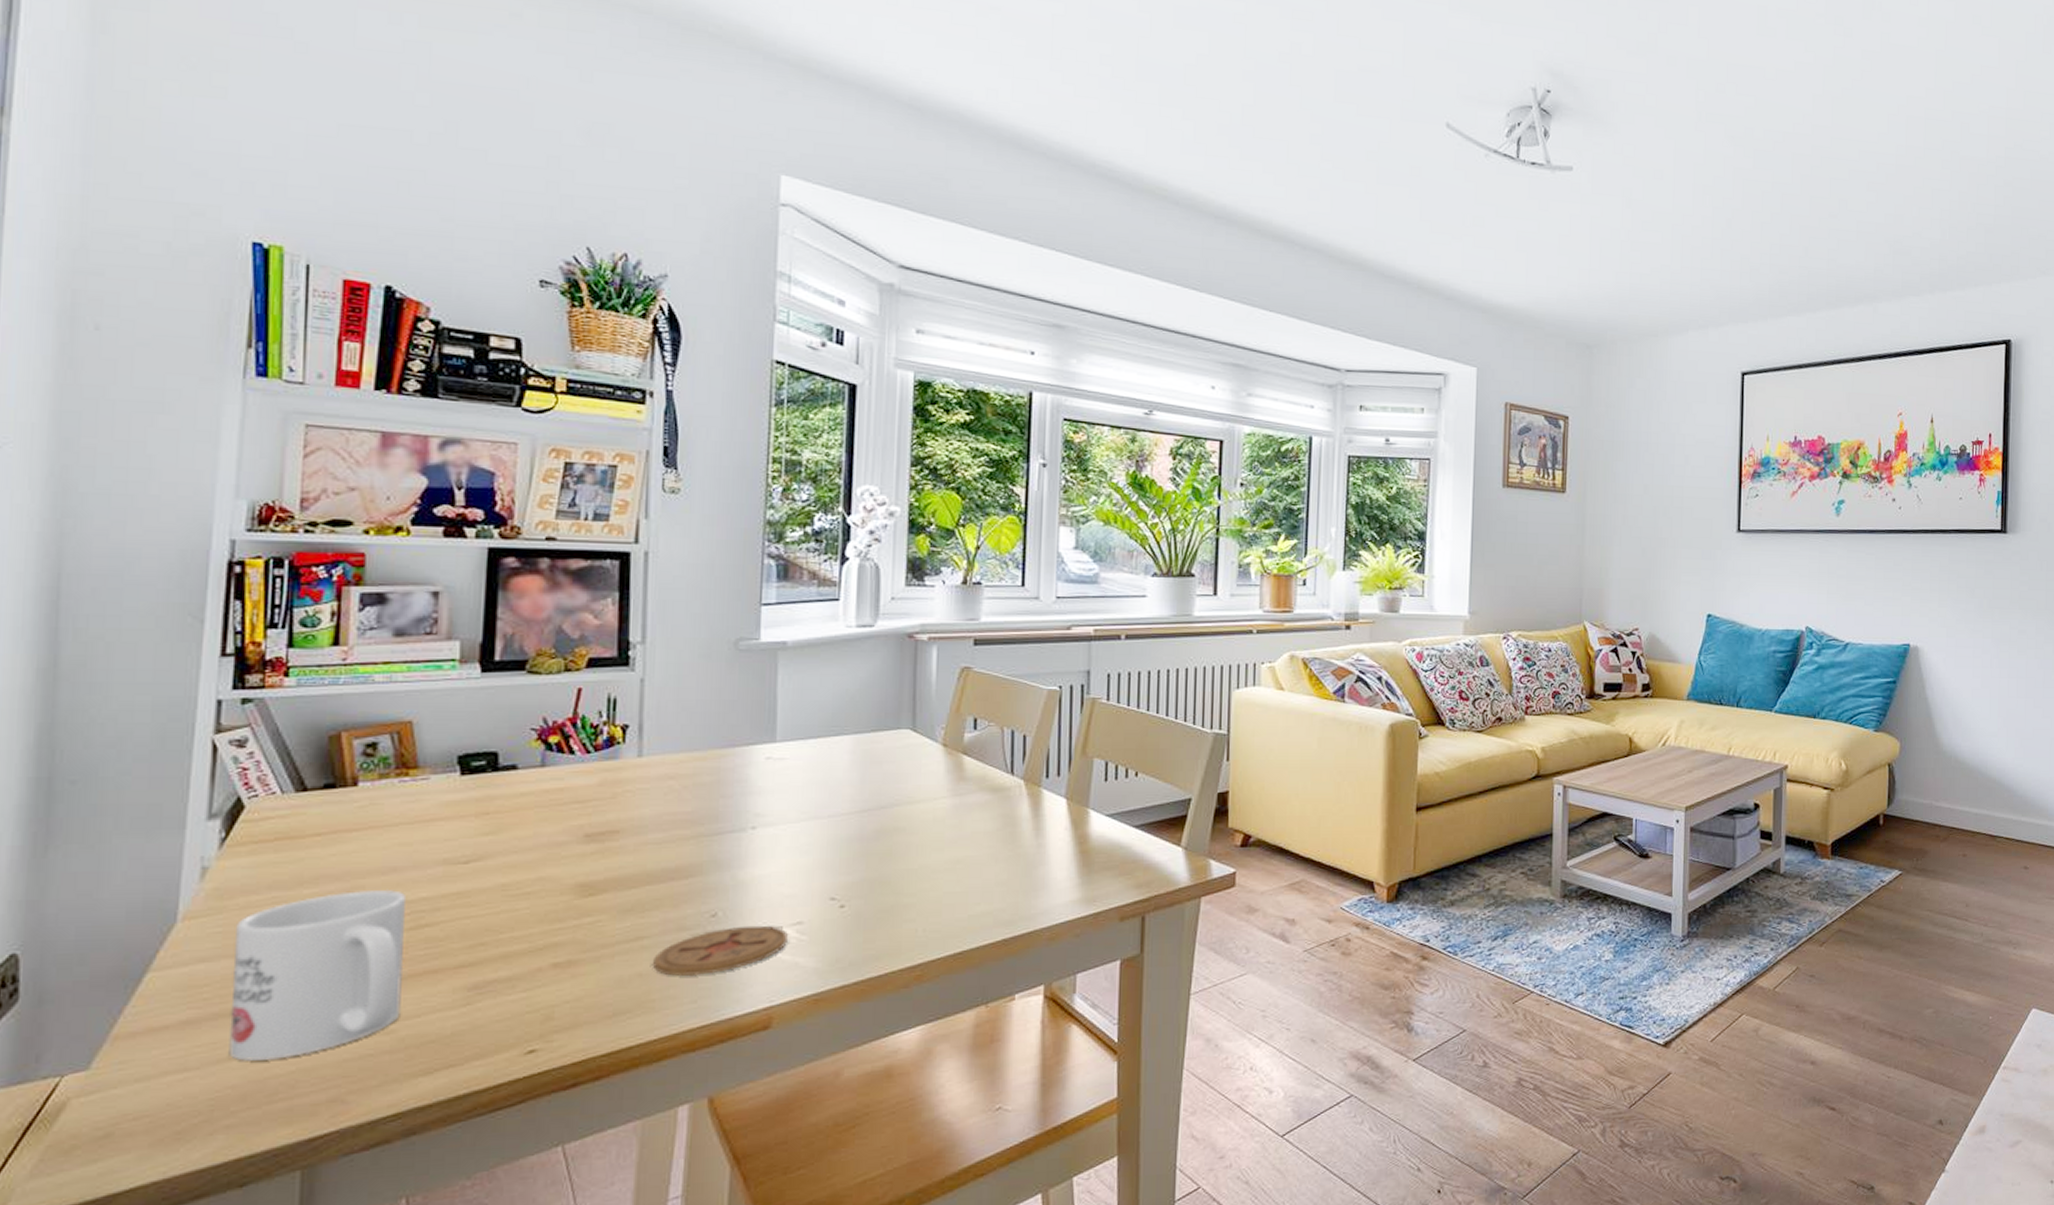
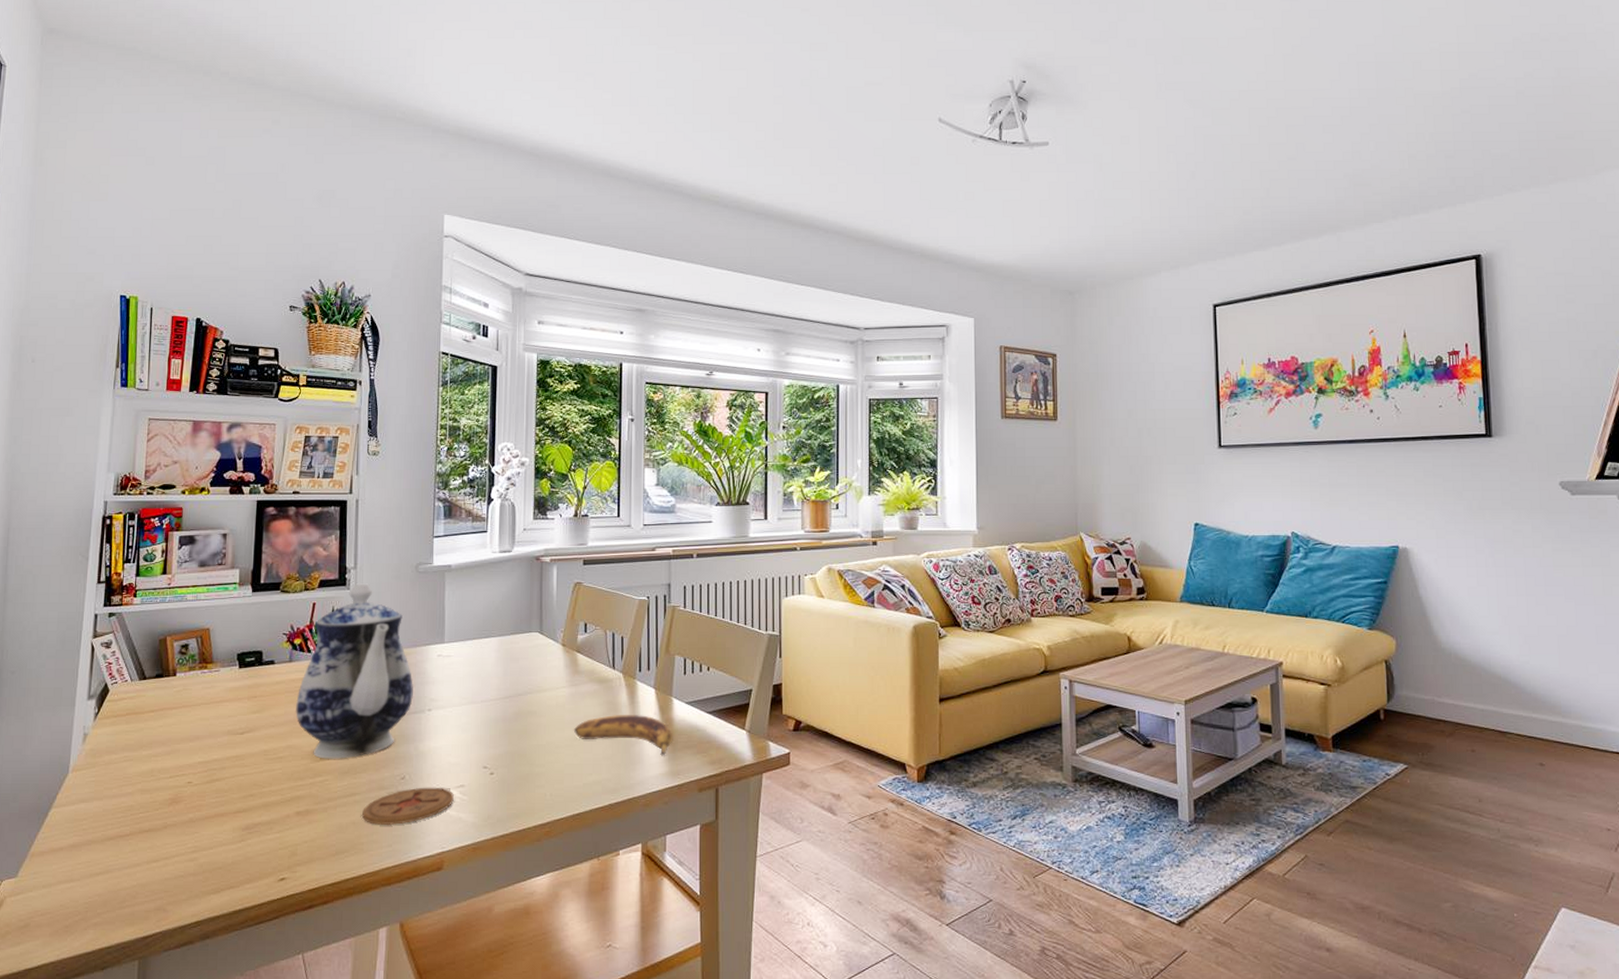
mug: present [229,889,405,1061] -> none [97,752,204,876]
teapot: none [551,663,730,894] -> present [296,583,413,759]
banana: none [957,830,1089,880] -> present [574,715,673,756]

